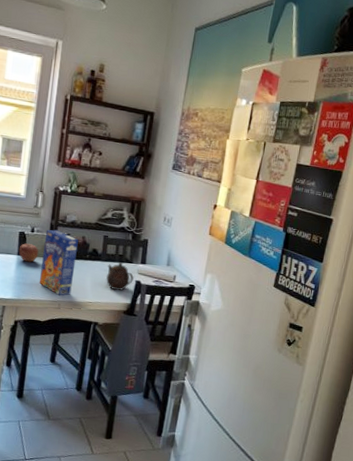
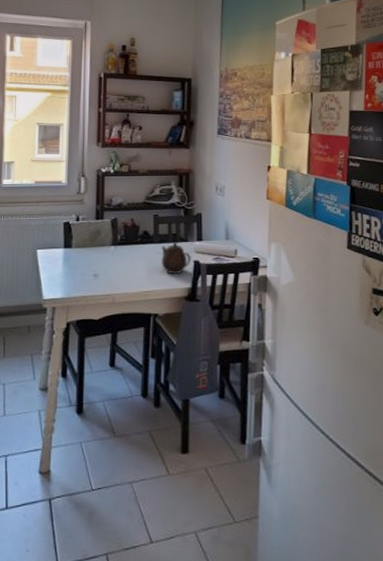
apple: present [18,243,39,263] -> none [64,234,86,254]
cereal box: present [40,229,78,296] -> none [90,215,127,288]

